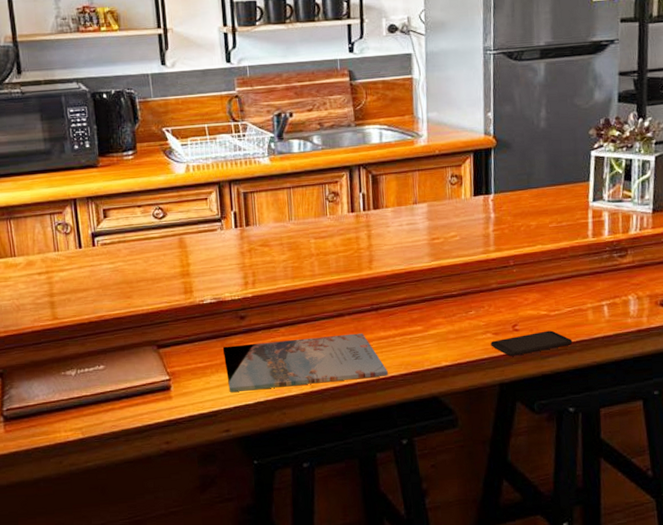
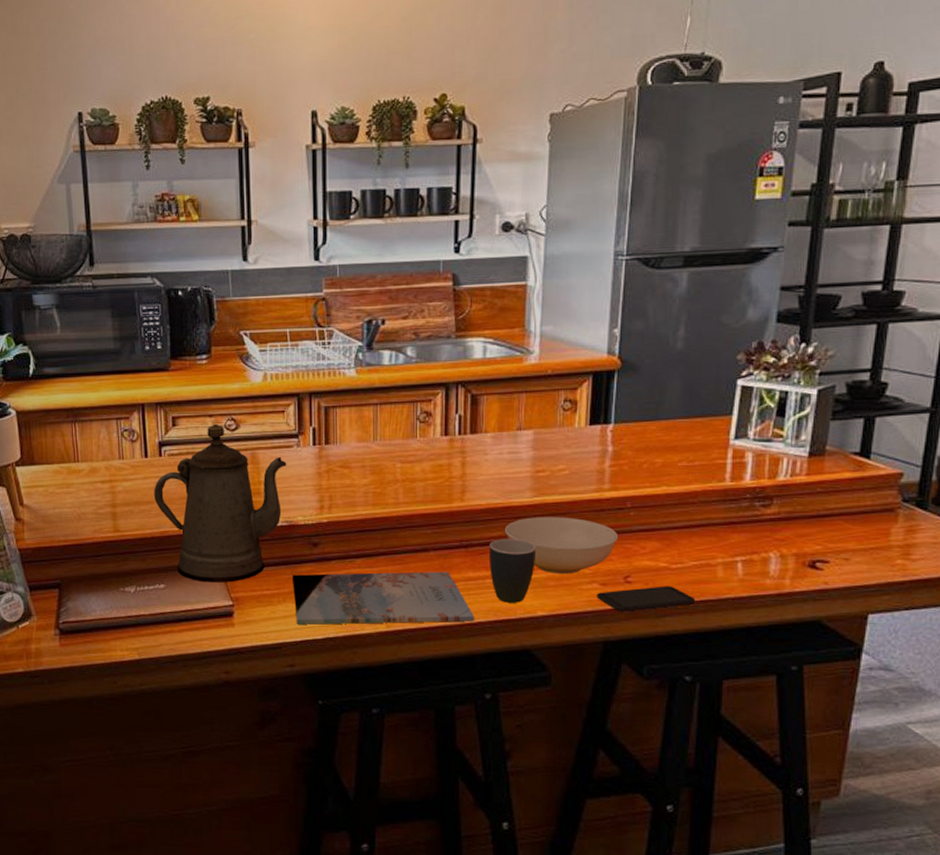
coffee pot: none [89,213,212,361] -> present [154,423,287,583]
mug: none [396,299,438,357] -> present [488,539,537,603]
bowl: none [408,277,505,328] -> present [504,517,619,575]

